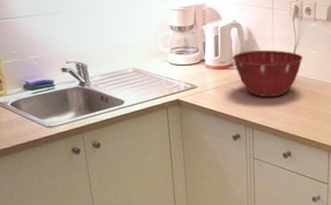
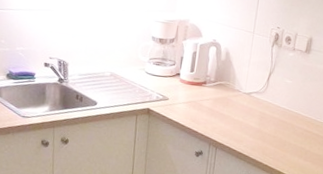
mixing bowl: present [233,50,303,98] -> none [207,71,276,120]

